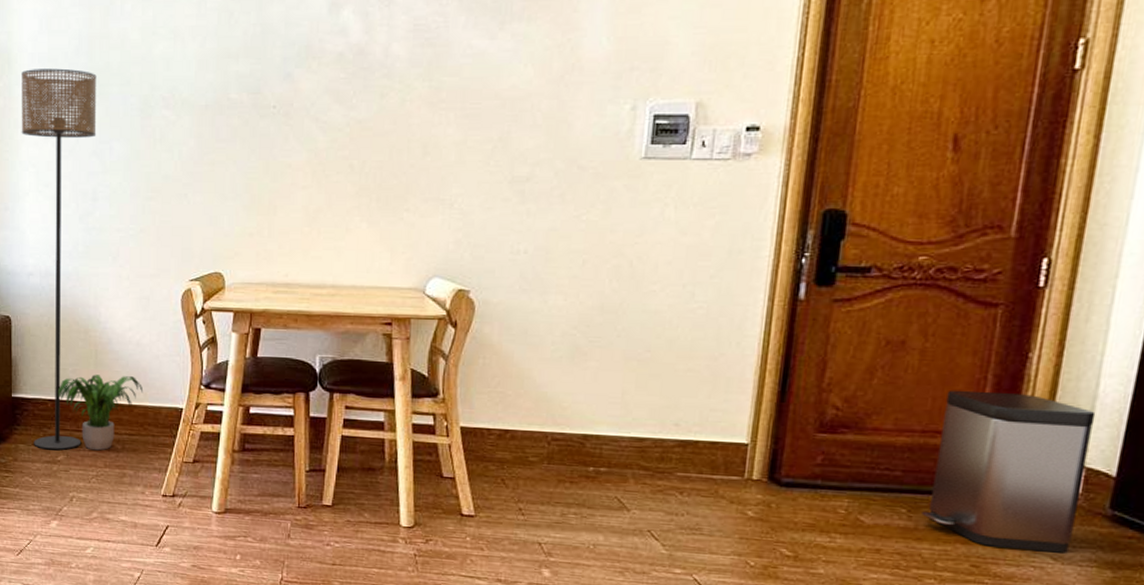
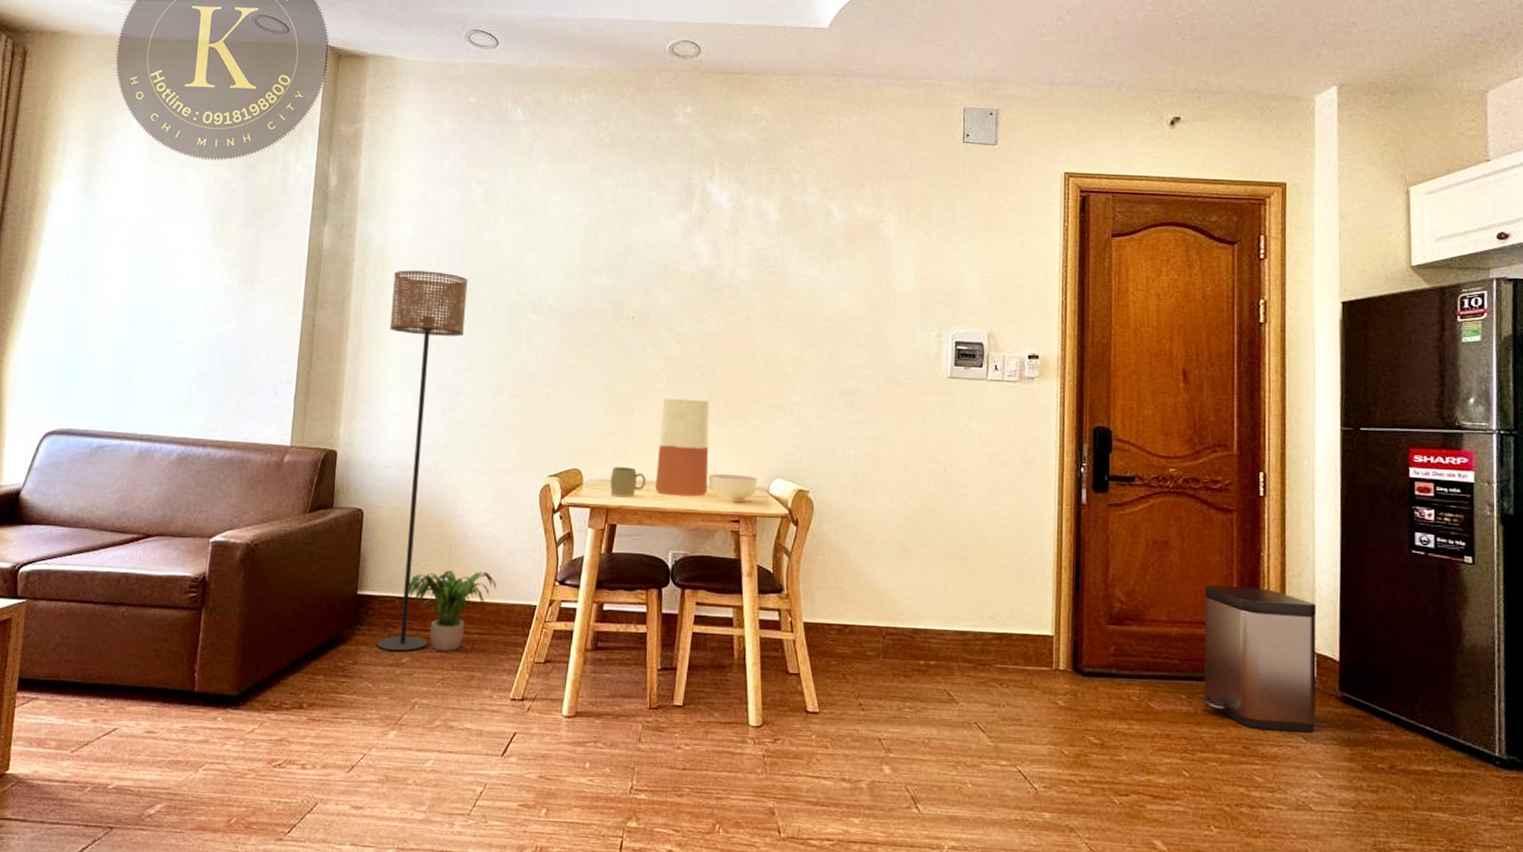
mug: none [253,269,291,301] -> present [610,467,646,497]
vase: none [301,194,360,299] -> present [655,398,710,497]
bowl: none [358,273,414,304] -> present [708,473,759,503]

